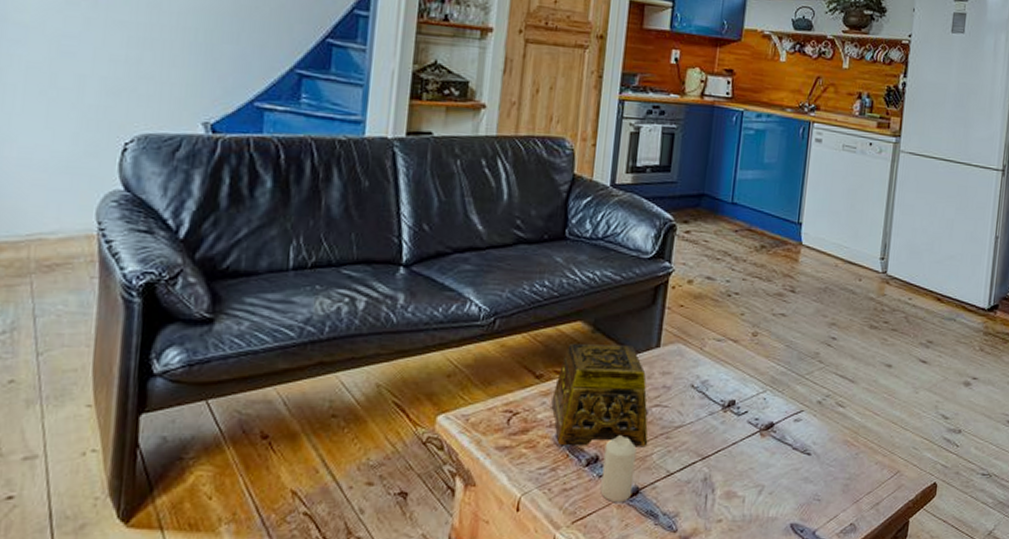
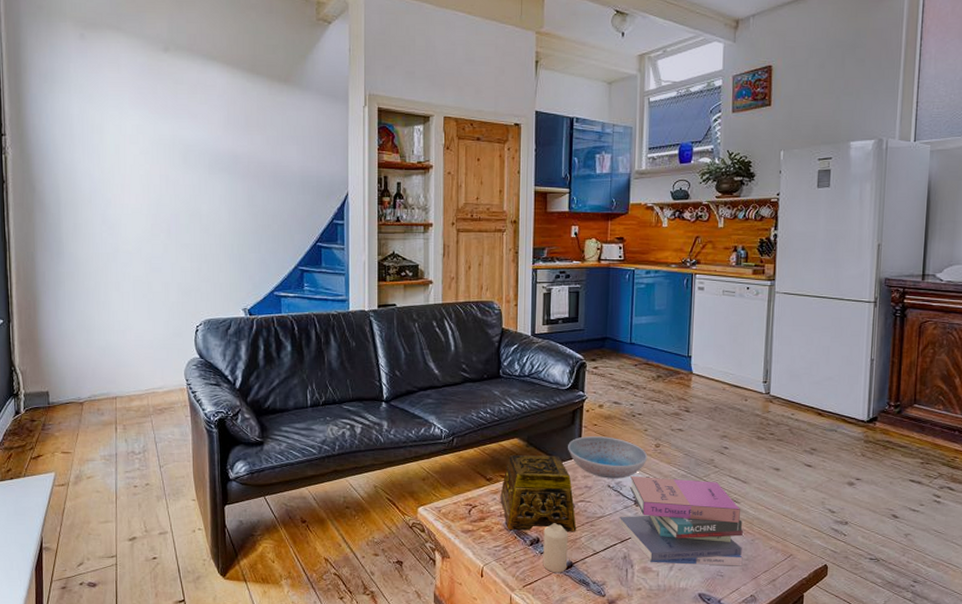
dish: none [645,320,743,376] -> present [568,436,648,479]
books: none [700,372,847,488] -> present [618,475,743,566]

